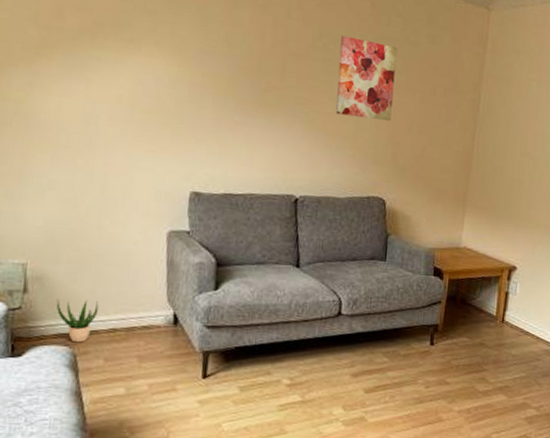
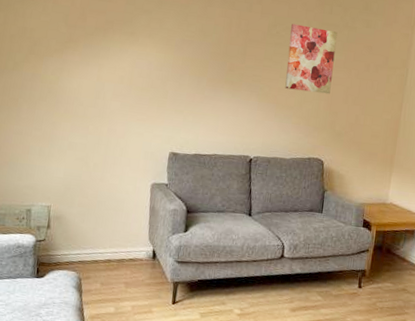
potted plant: present [56,298,99,343] -> none [69,234,99,270]

